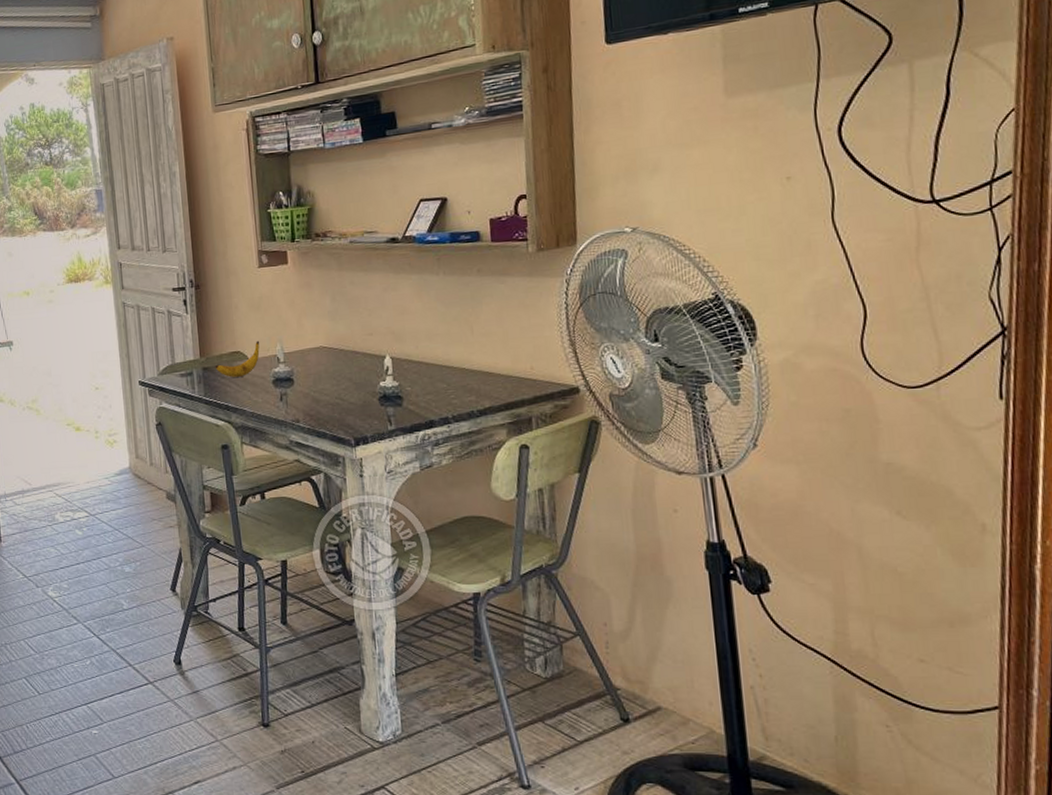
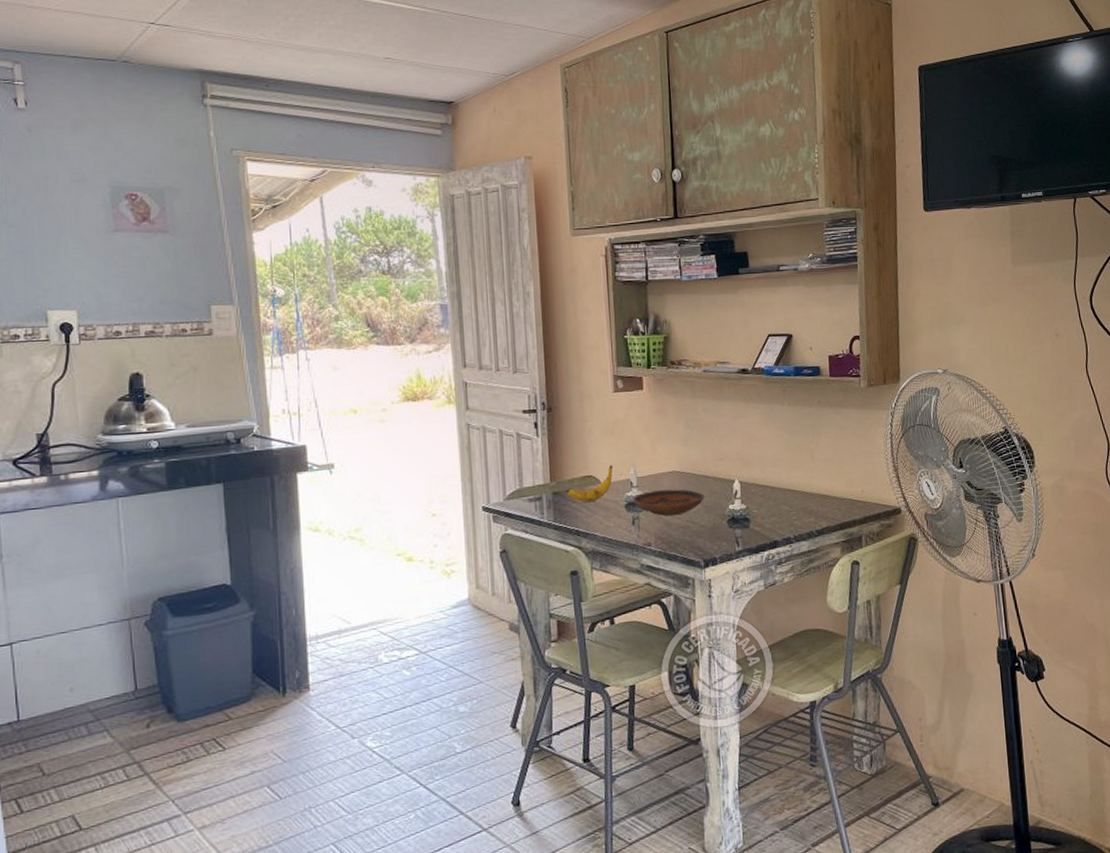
bowl: none [280,365,353,392] -> present [633,489,704,516]

